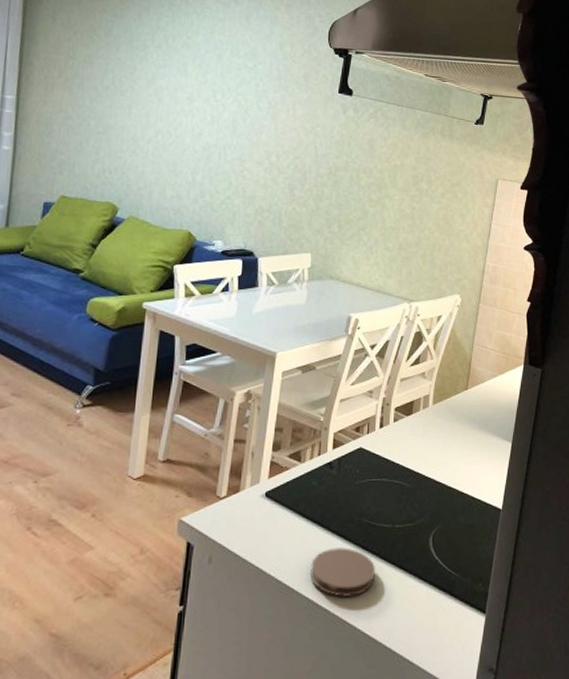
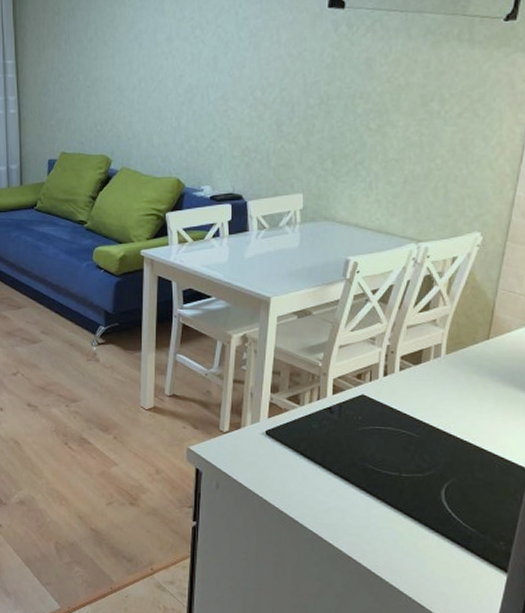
coaster: present [310,547,375,597] -> none [313,488,381,536]

